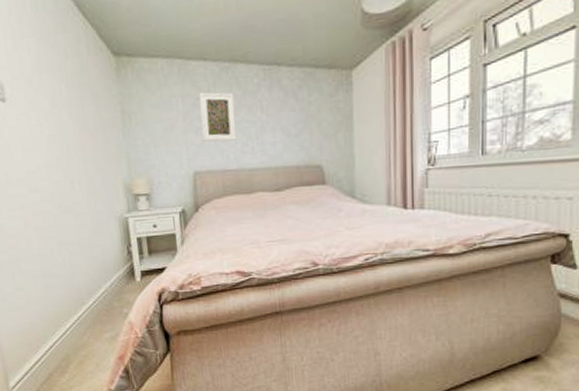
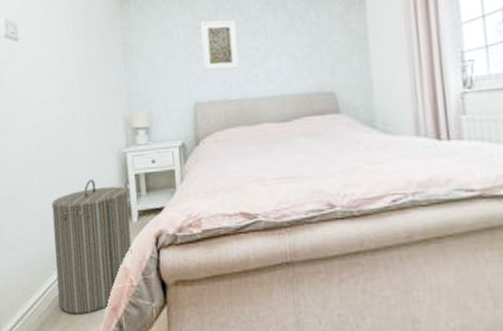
laundry hamper: none [53,242,136,365] -> present [51,179,132,314]

